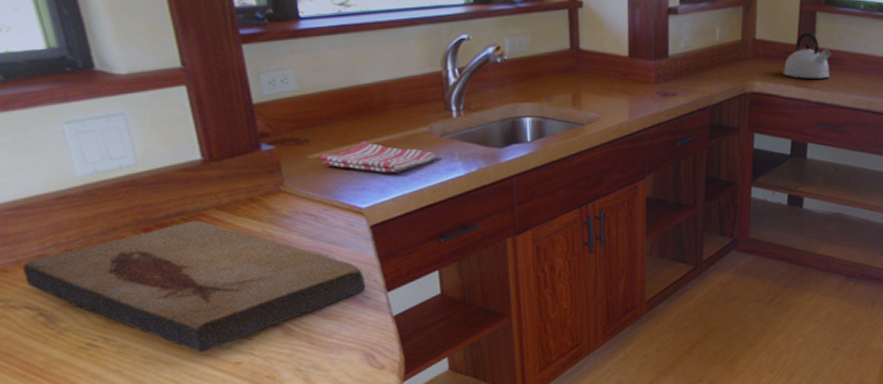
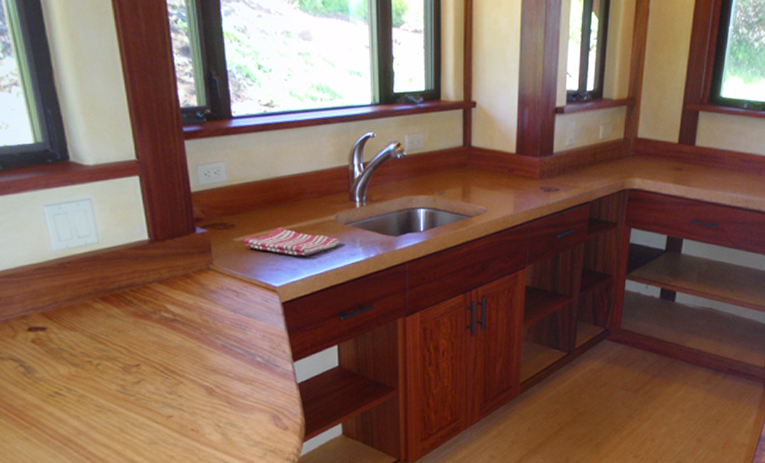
fish fossil: present [23,220,366,353] -> none [10,291,276,405]
kettle: present [782,31,831,79] -> none [662,130,711,177]

